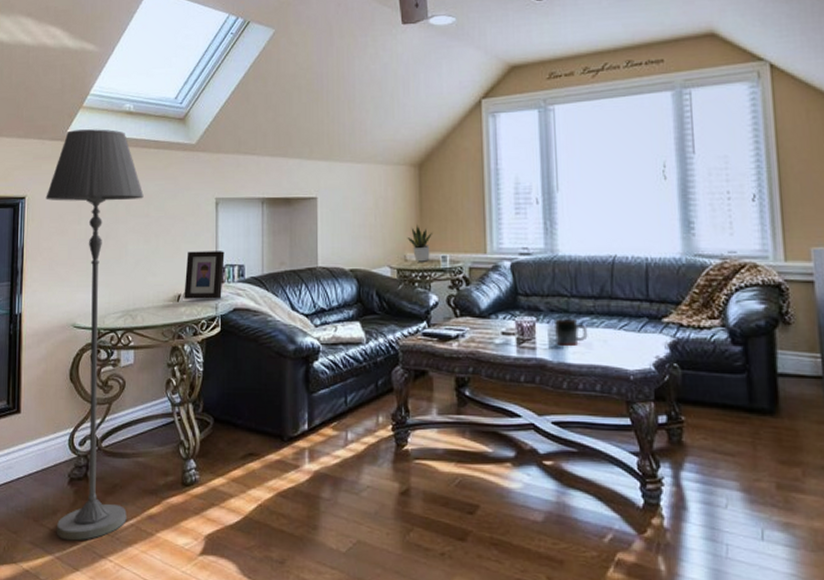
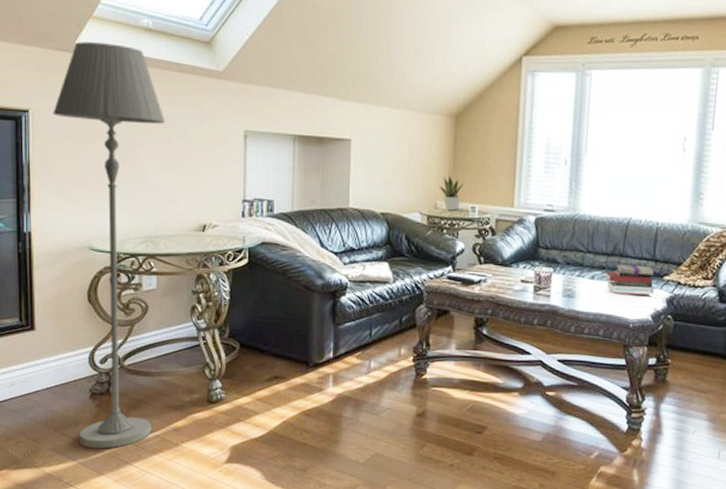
picture frame: present [184,251,225,299] -> none [209,182,253,232]
mug: present [554,318,588,347] -> none [568,270,598,297]
books: none [593,307,655,343] -> present [604,264,655,297]

